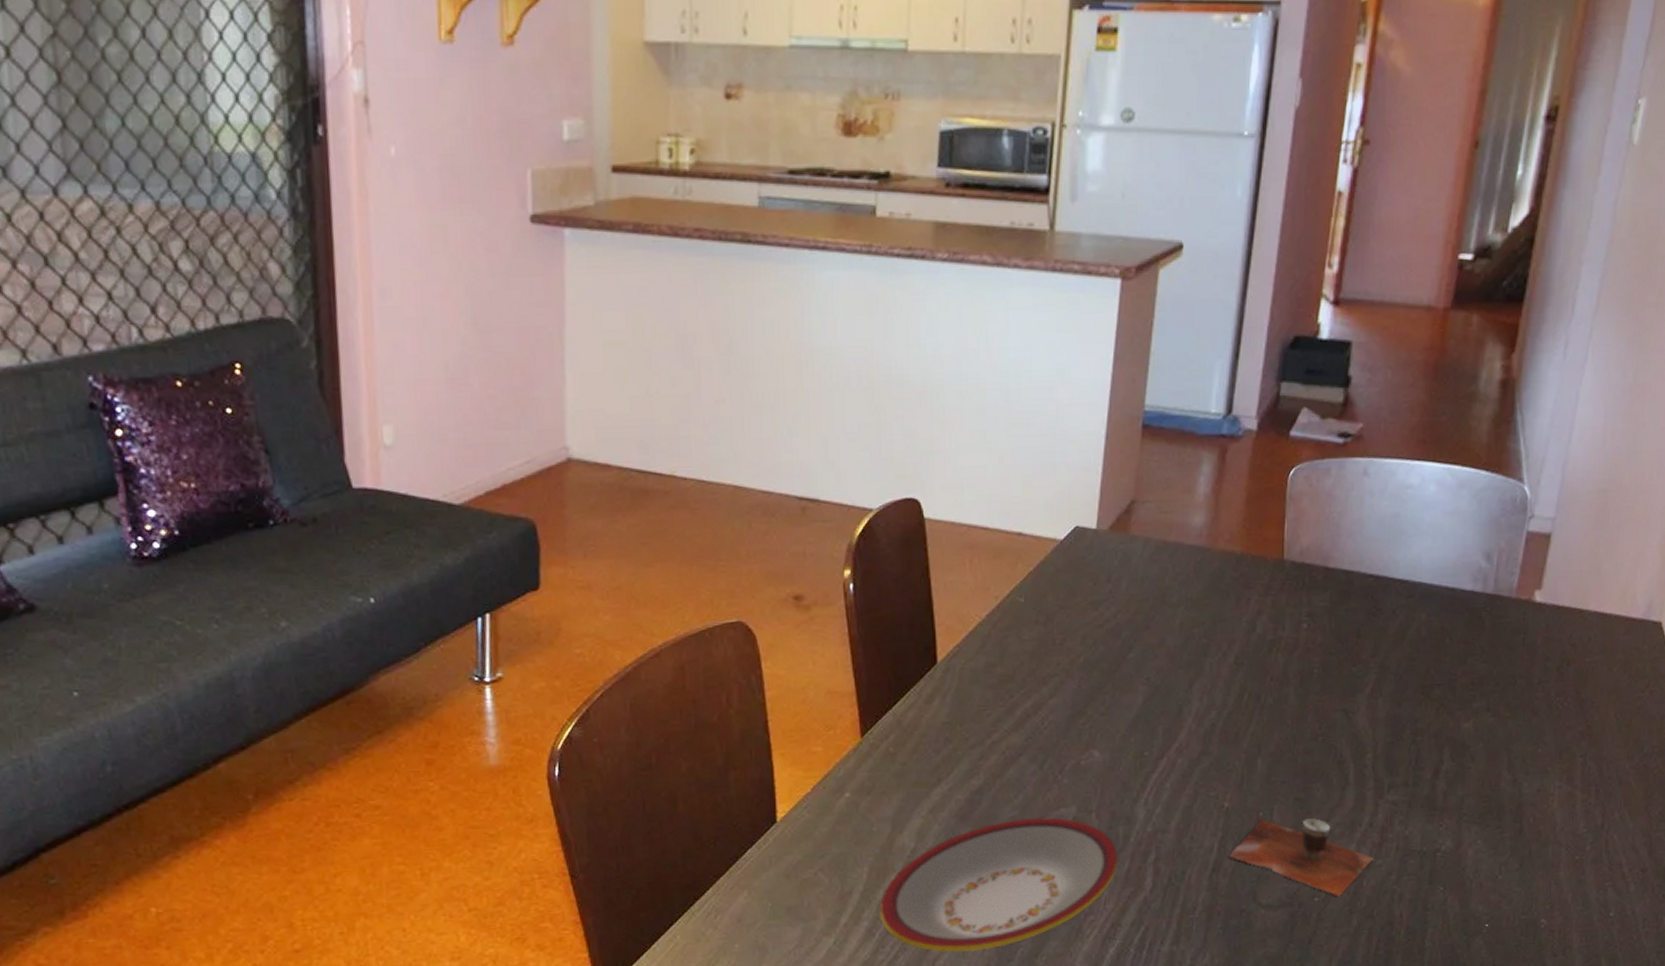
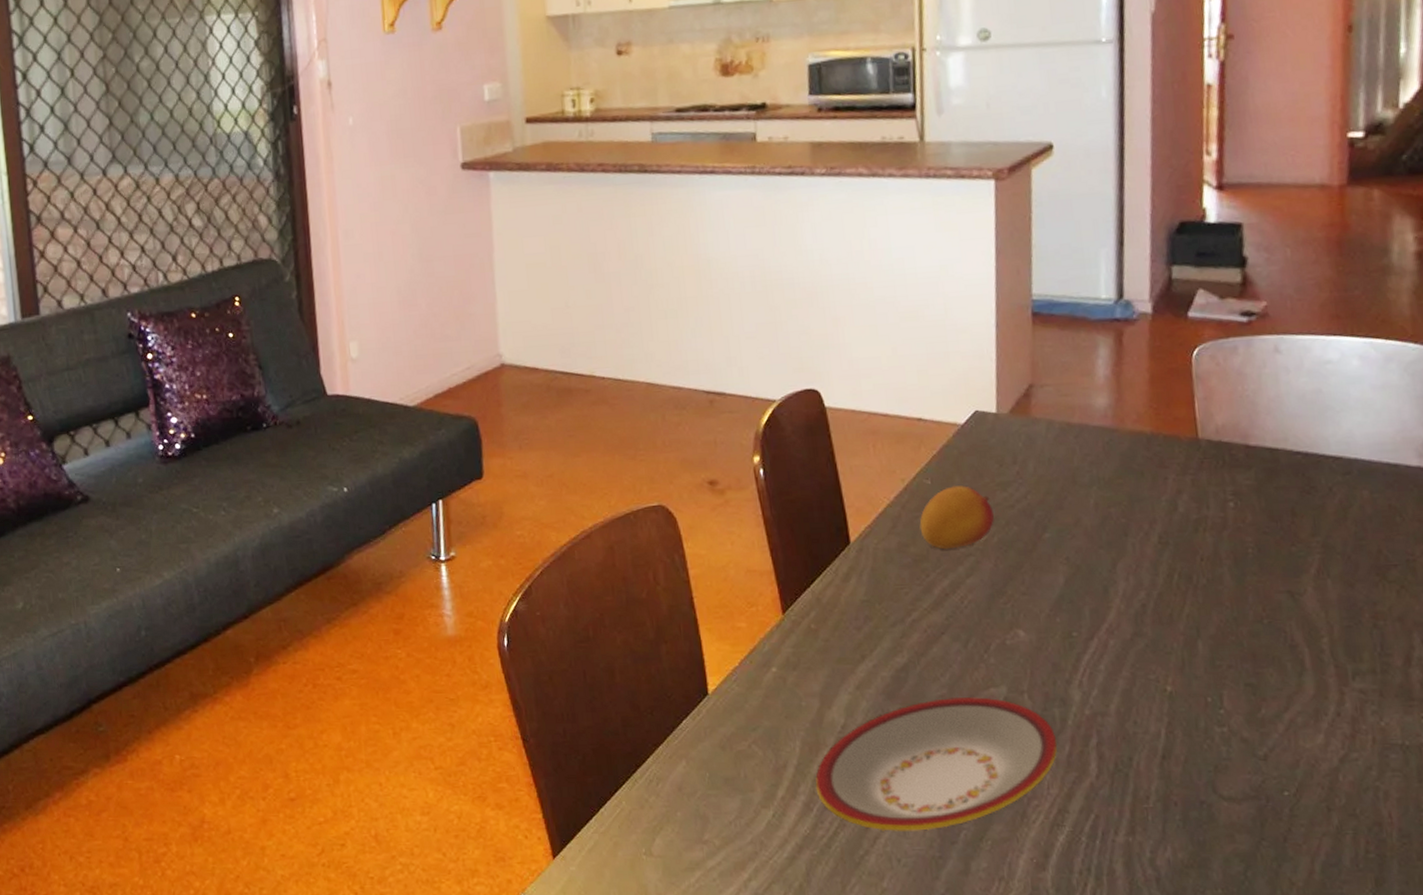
fruit: none [1008,604,1082,670] -> present [919,486,994,550]
cup: present [1229,818,1373,896] -> none [1179,704,1347,791]

